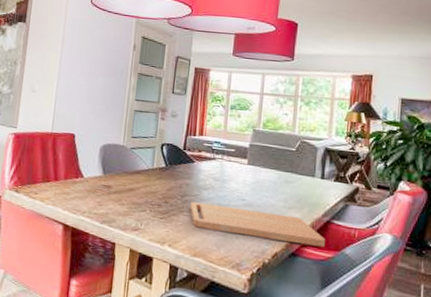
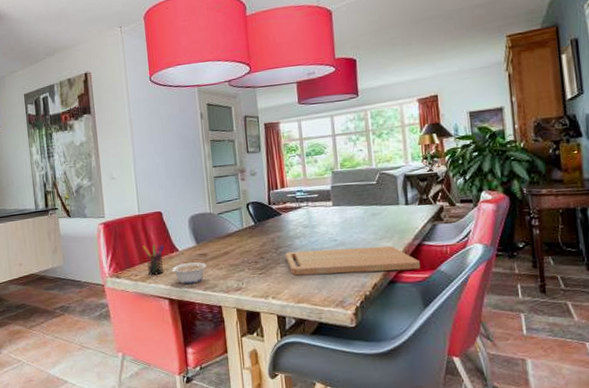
pen holder: none [48,163,70,197] -> present [142,240,164,275]
legume: none [70,190,109,214] -> present [169,262,207,284]

